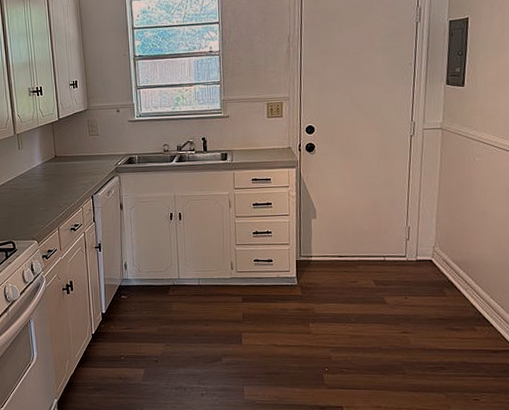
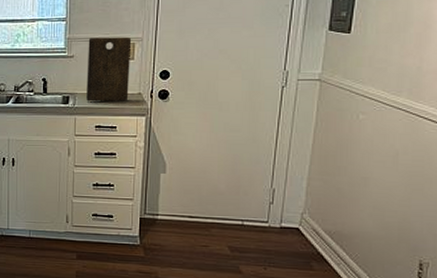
cutting board: none [241,96,280,157] -> present [86,36,132,102]

